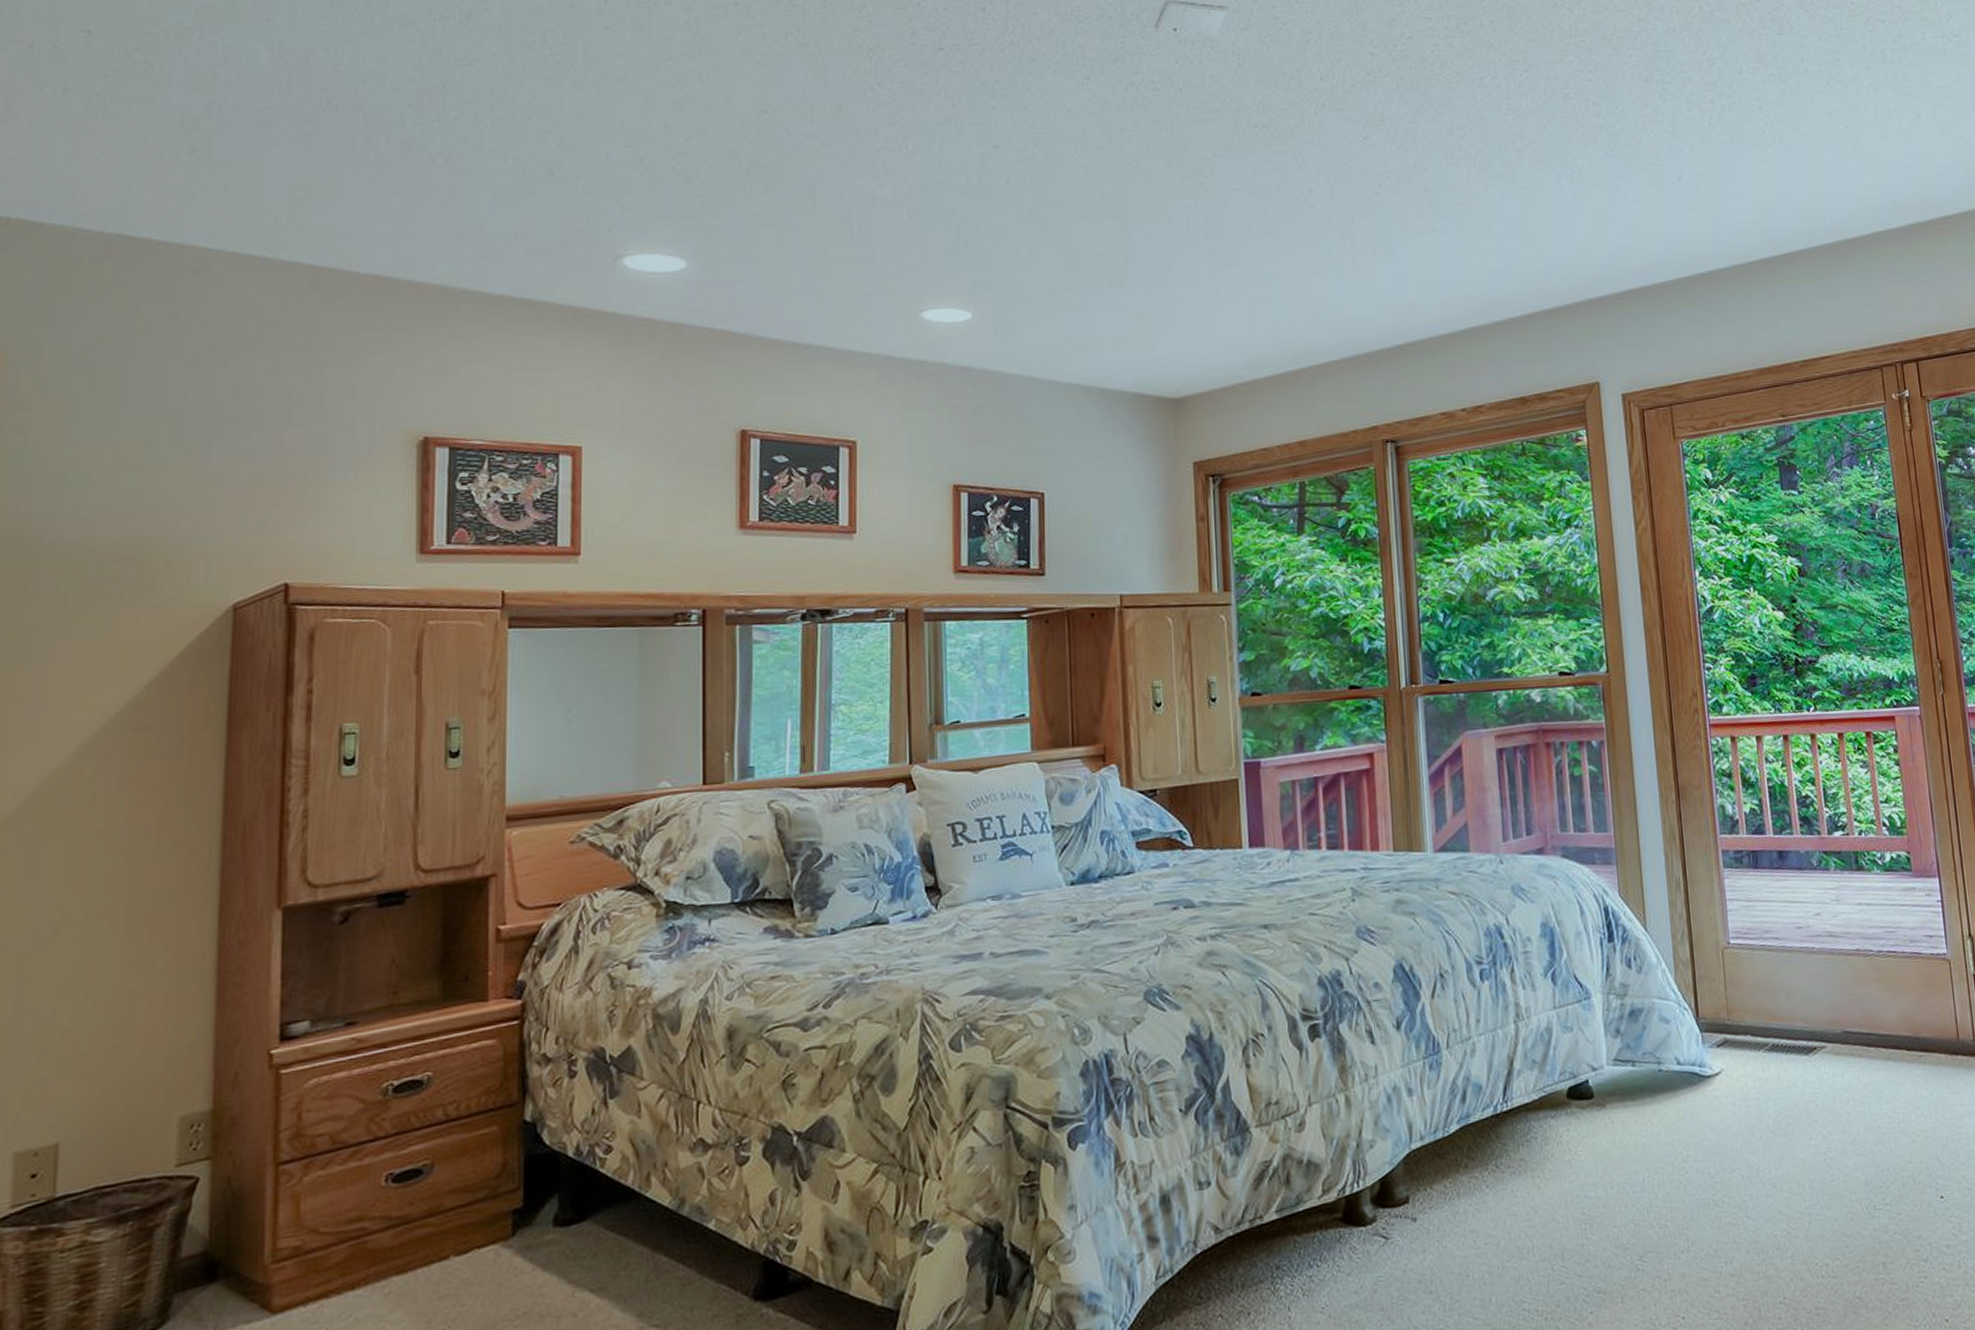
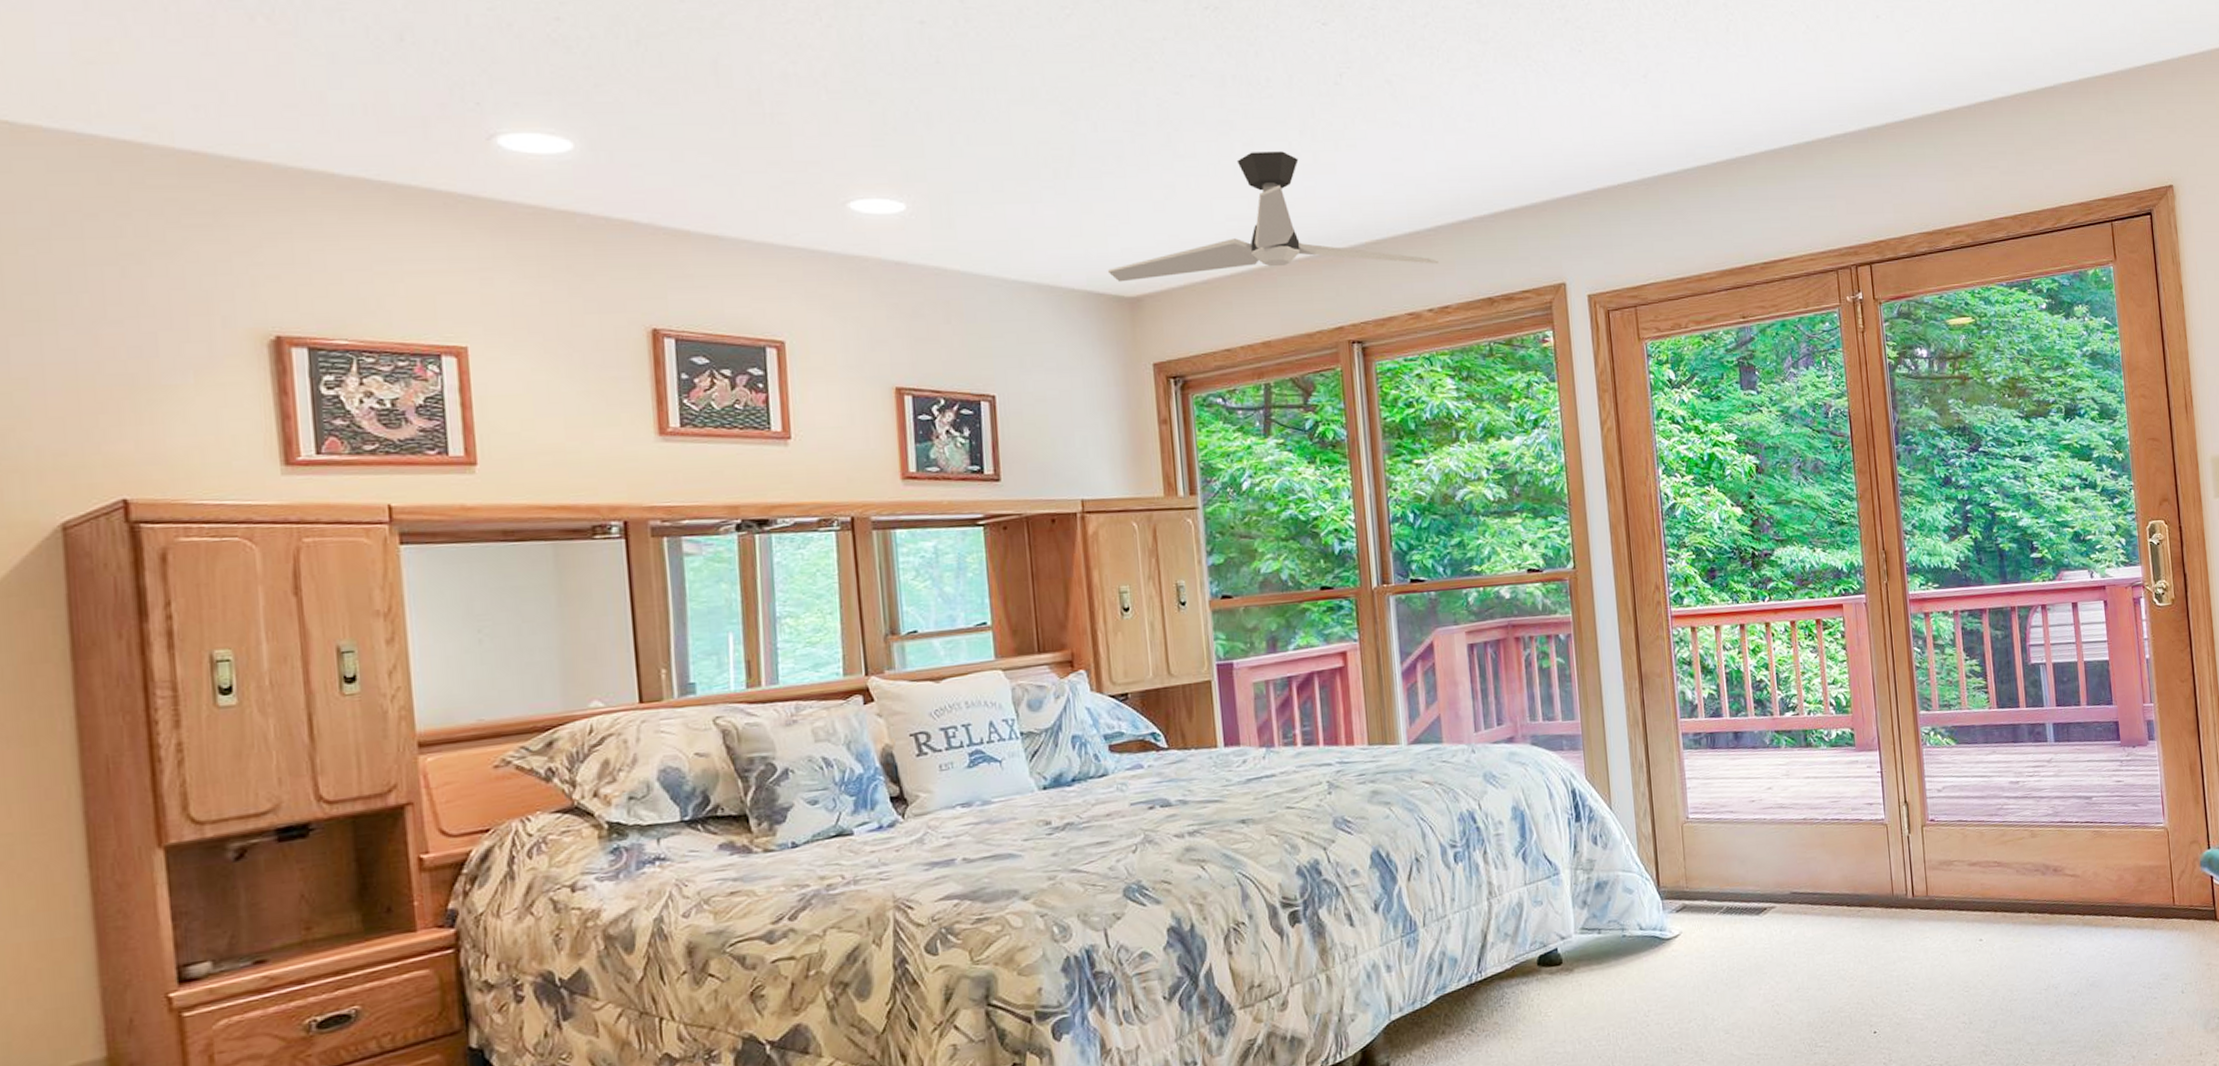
ceiling fan: none [1153,258,1472,384] -> present [1107,151,1439,282]

